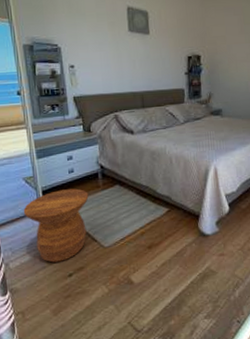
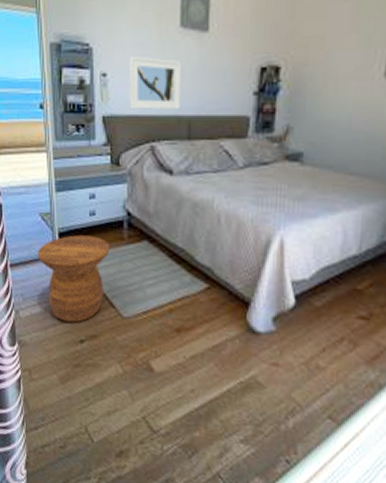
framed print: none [92,52,135,90] -> present [129,56,182,110]

